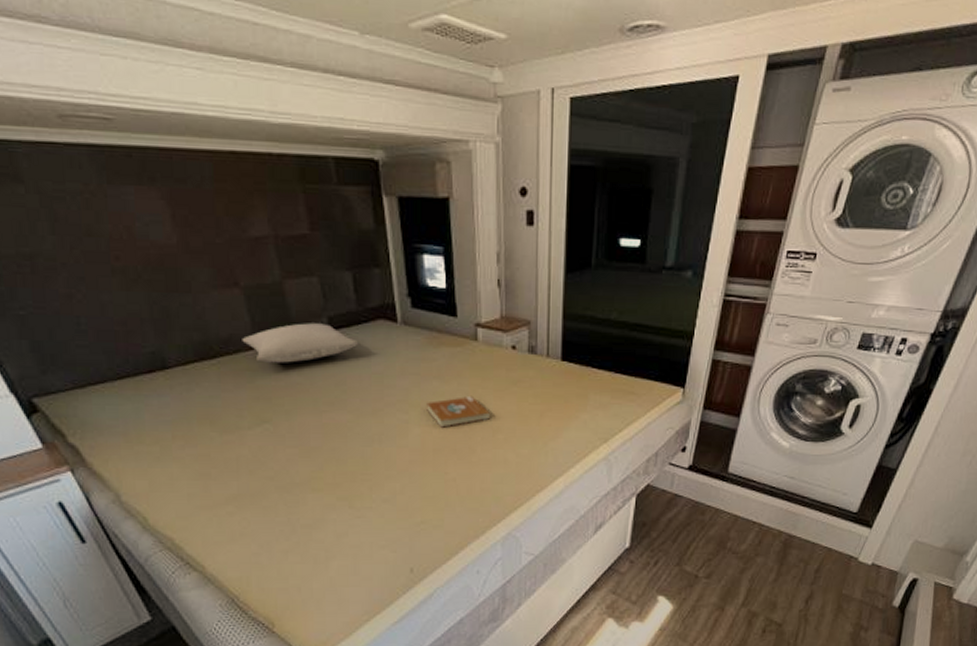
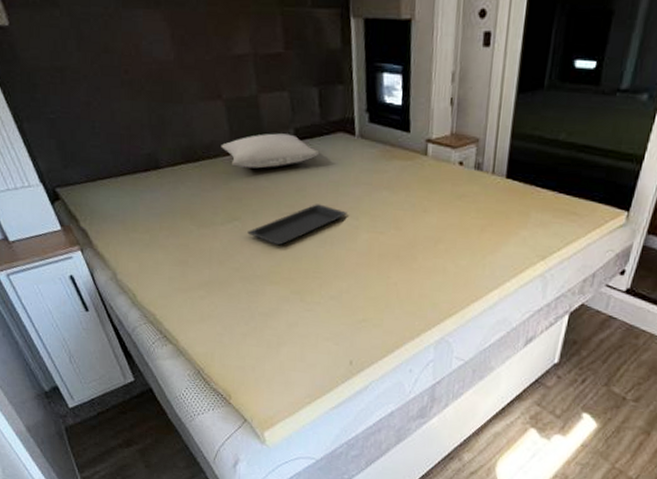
serving tray: none [281,399,395,447] -> present [247,204,347,245]
book: present [425,395,490,428] -> none [374,206,433,235]

